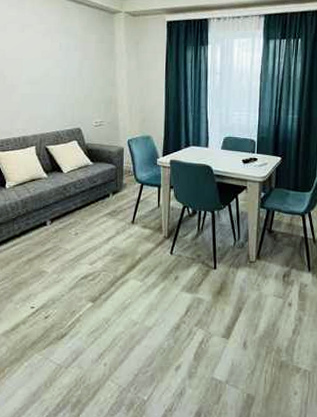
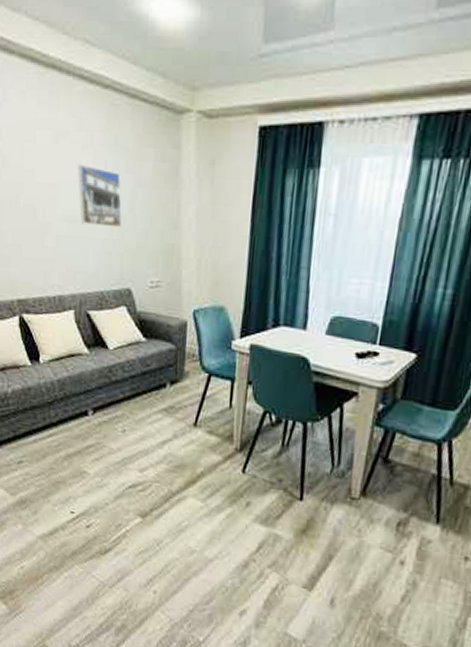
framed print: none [39,46,73,87] -> present [78,165,123,228]

